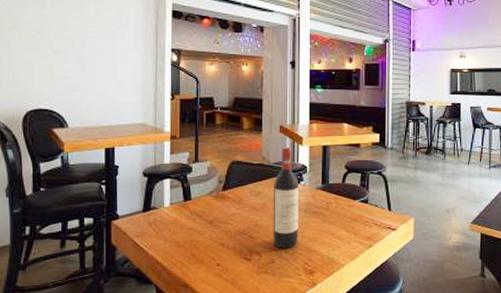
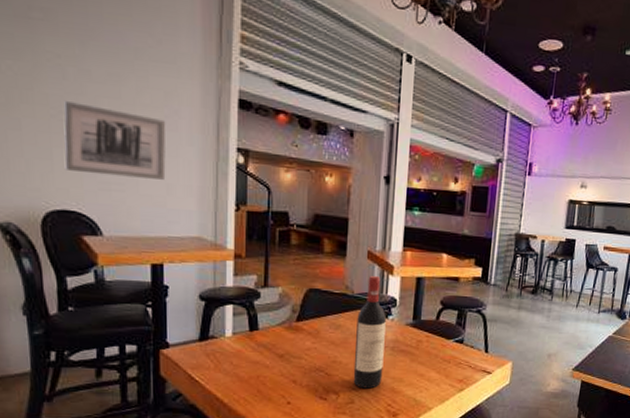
wall art: none [41,23,117,79] -> present [63,100,166,180]

